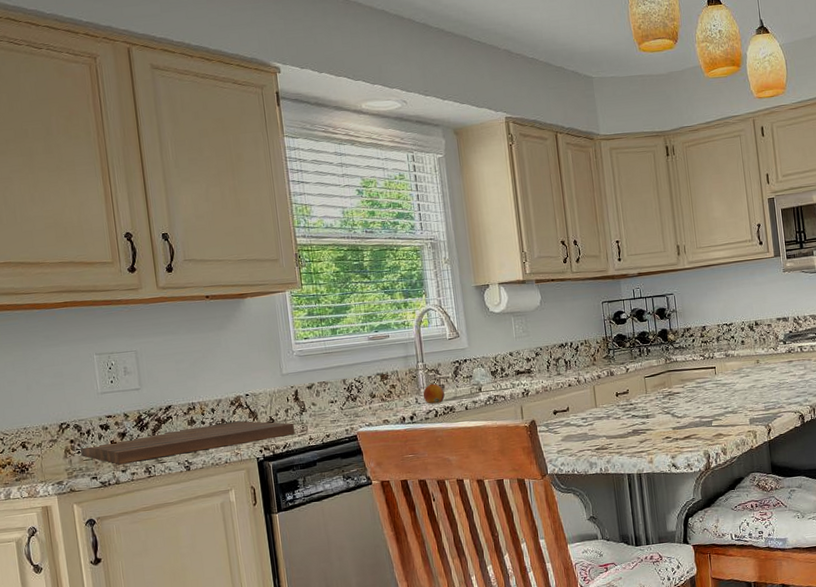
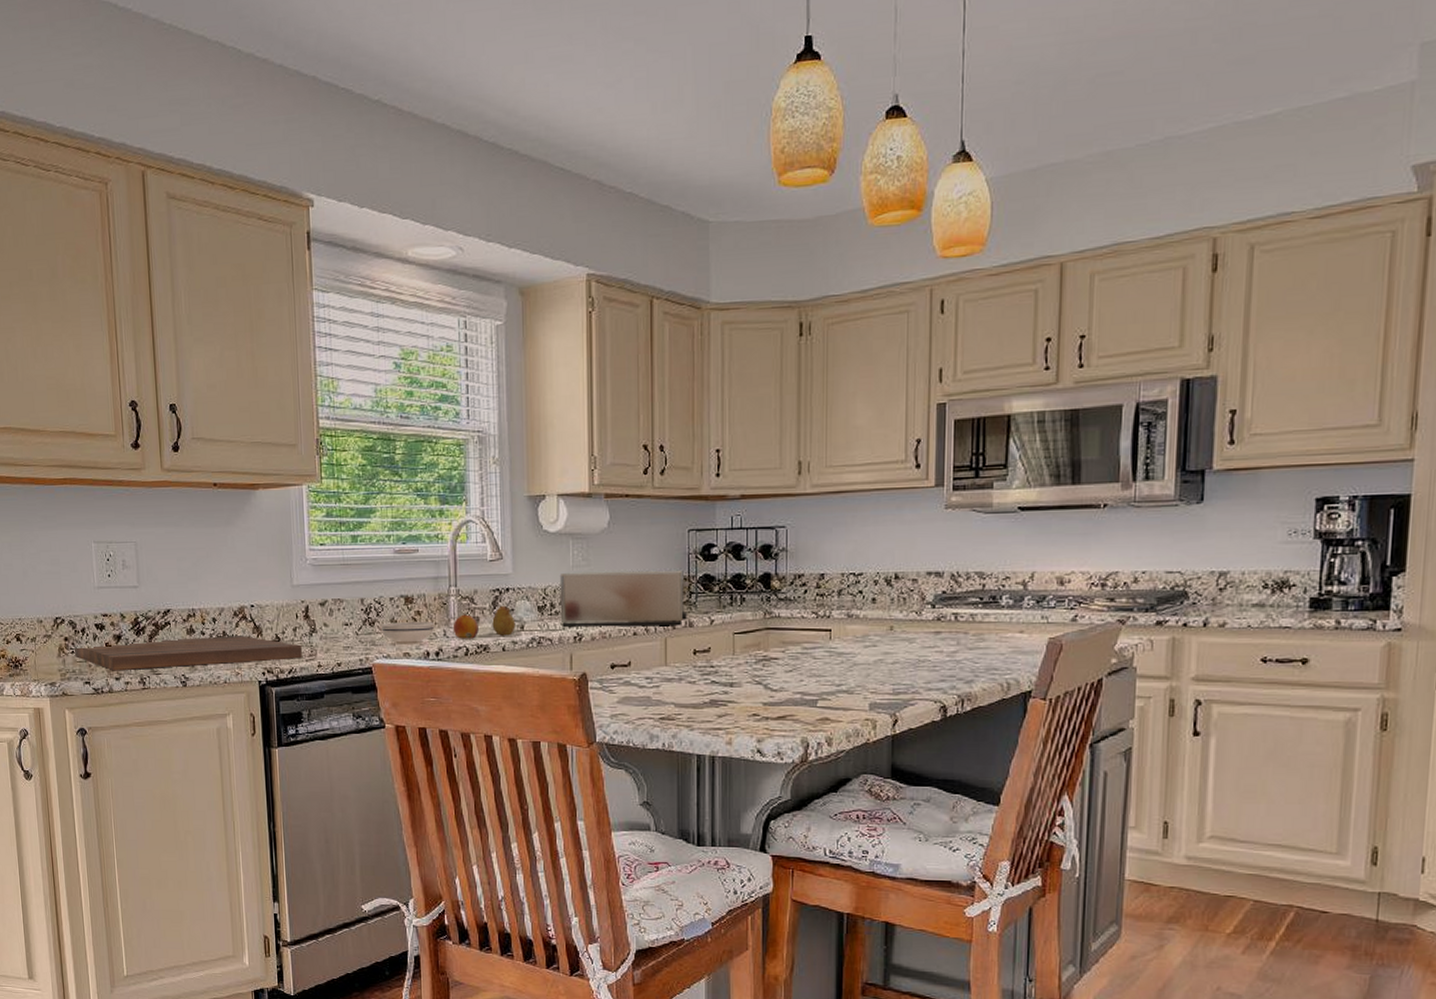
bowl: none [362,392,408,414] -> present [381,622,435,644]
fruit: none [455,369,475,399] -> present [492,601,516,637]
toaster: none [506,332,608,386] -> present [559,569,690,628]

